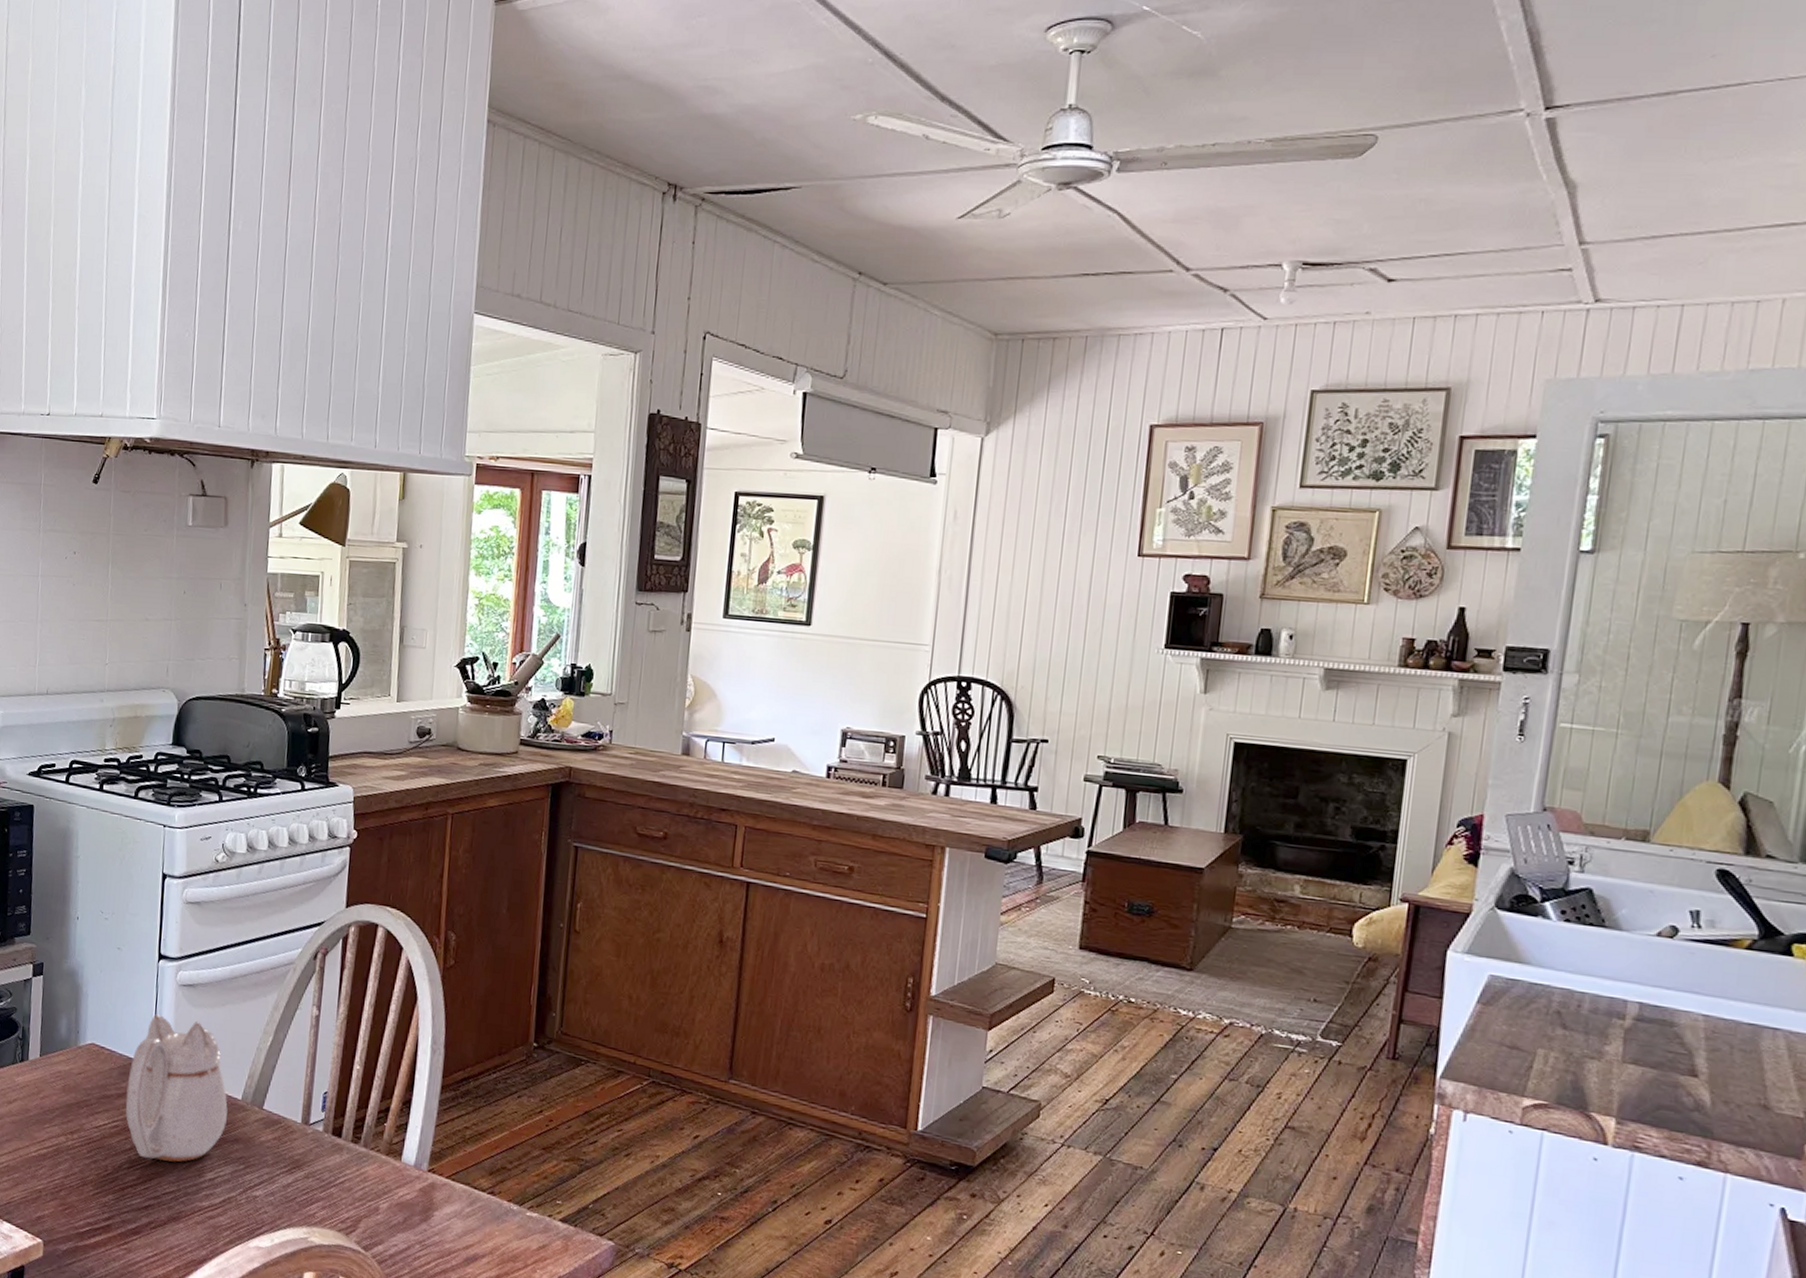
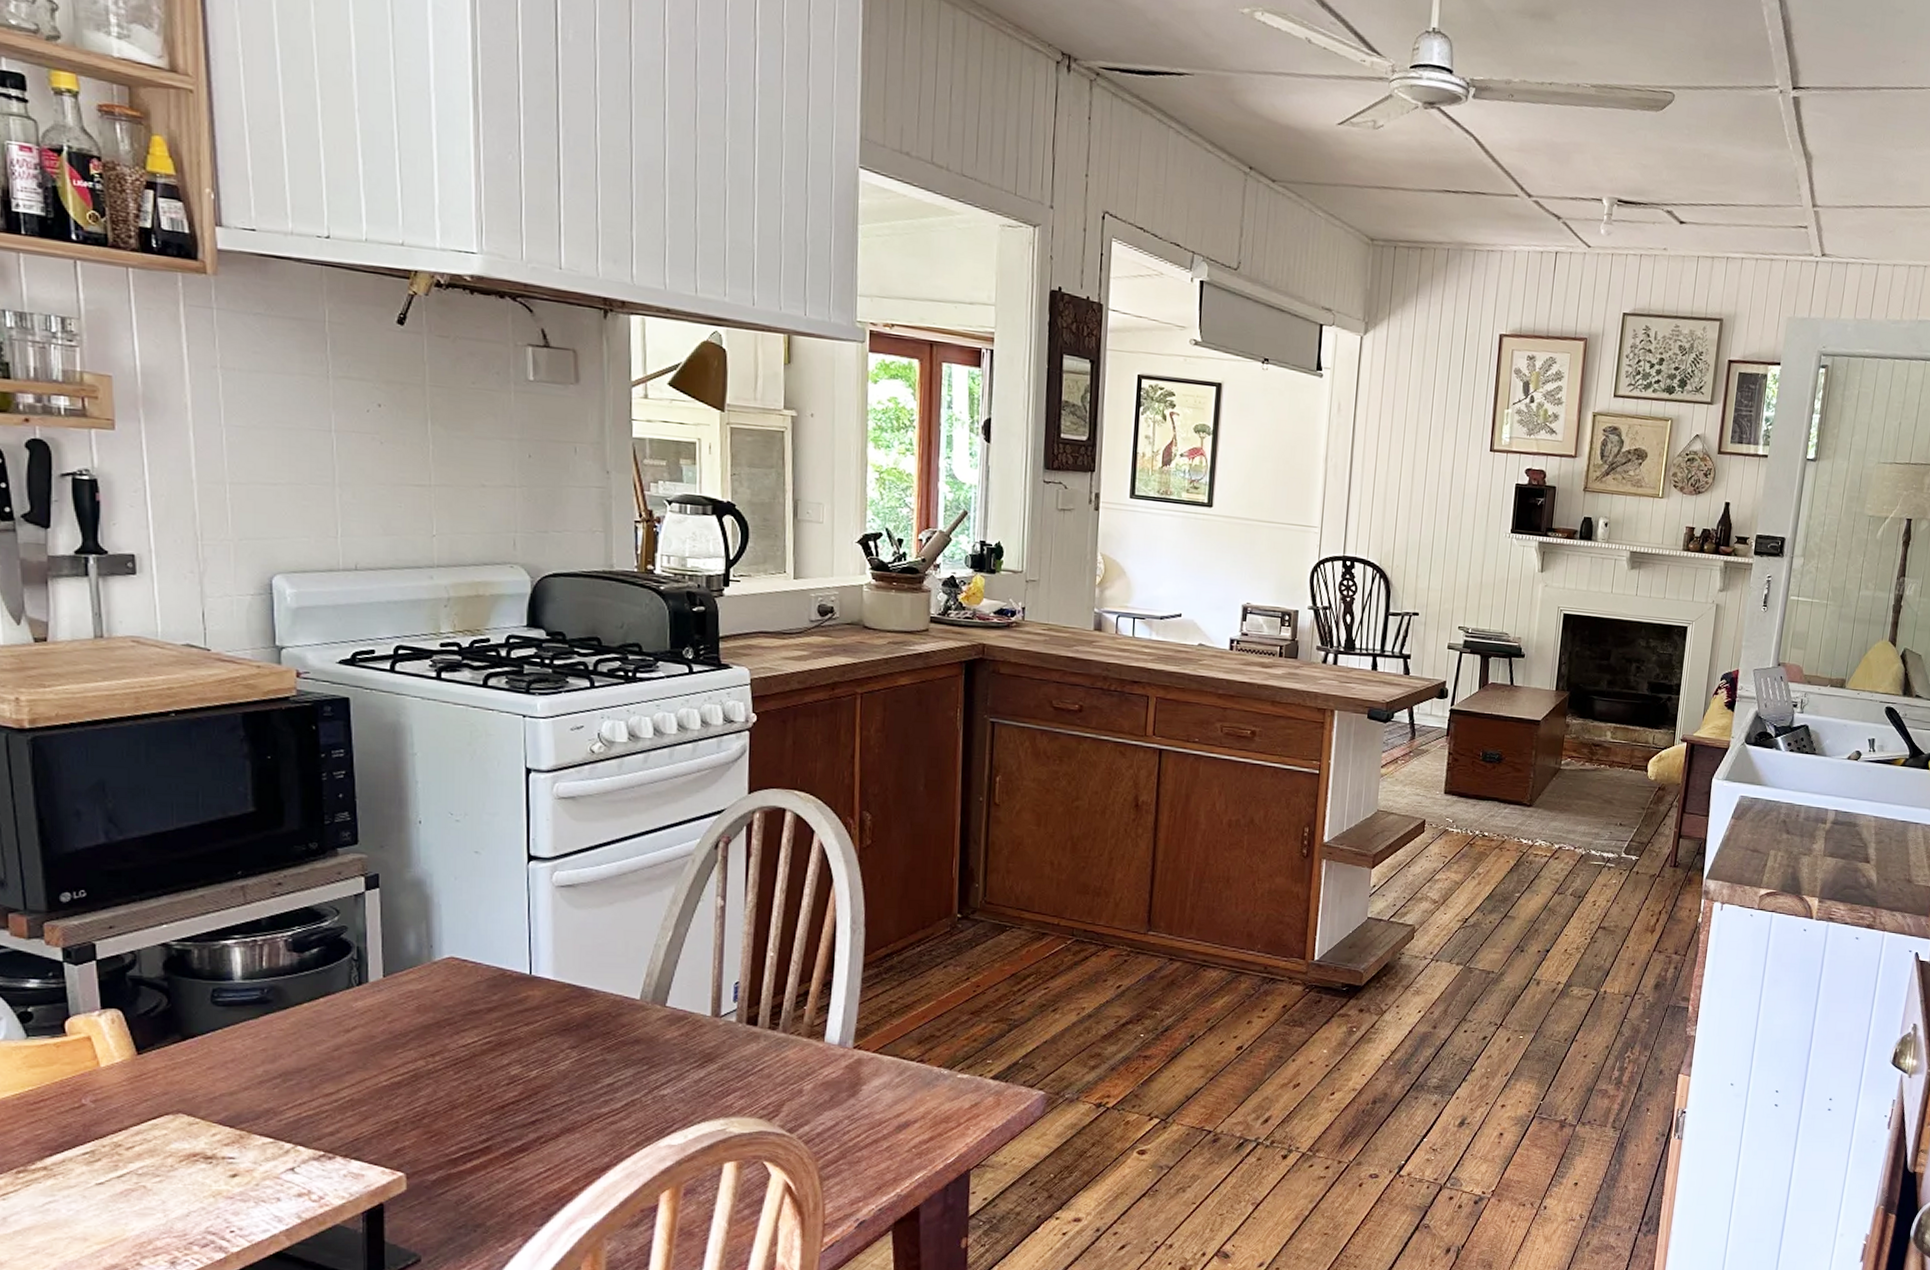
teapot: present [125,1014,228,1162] -> none [499,920,624,1072]

